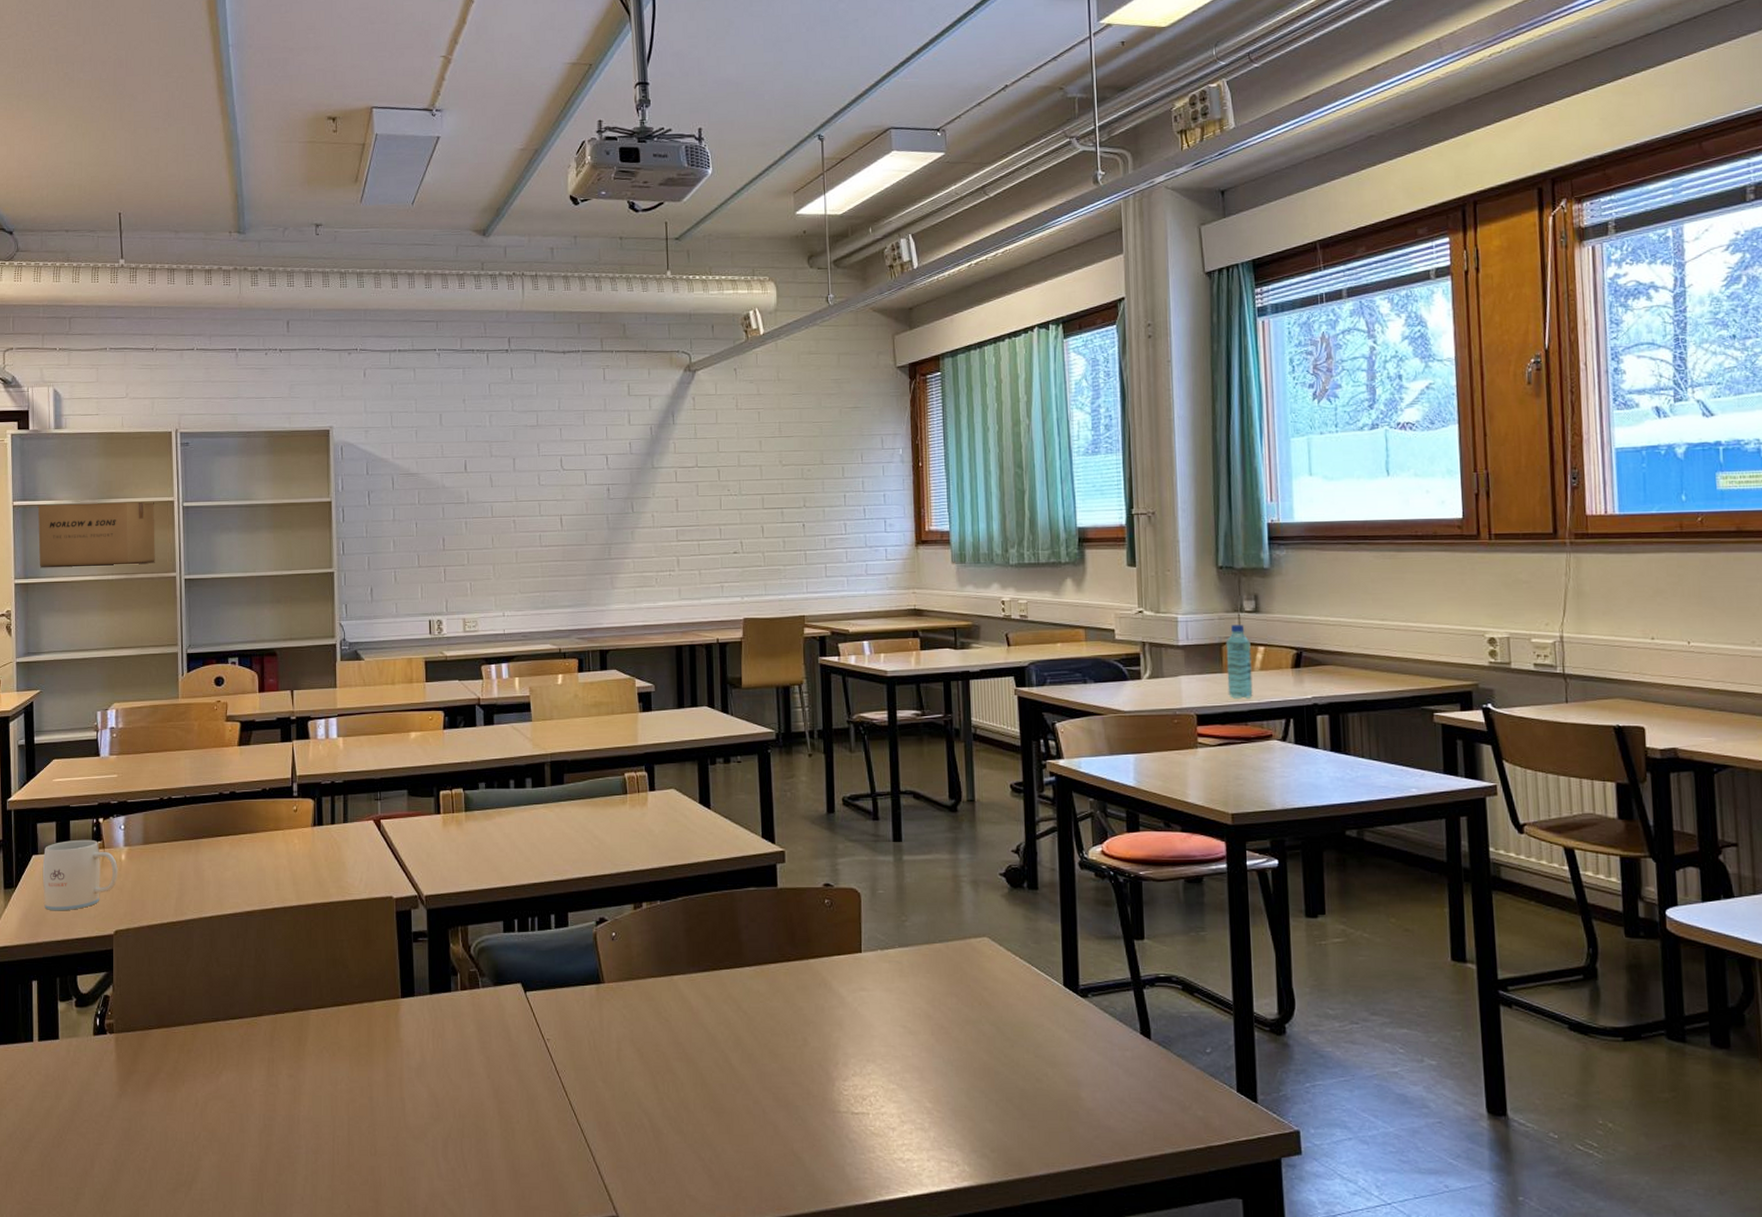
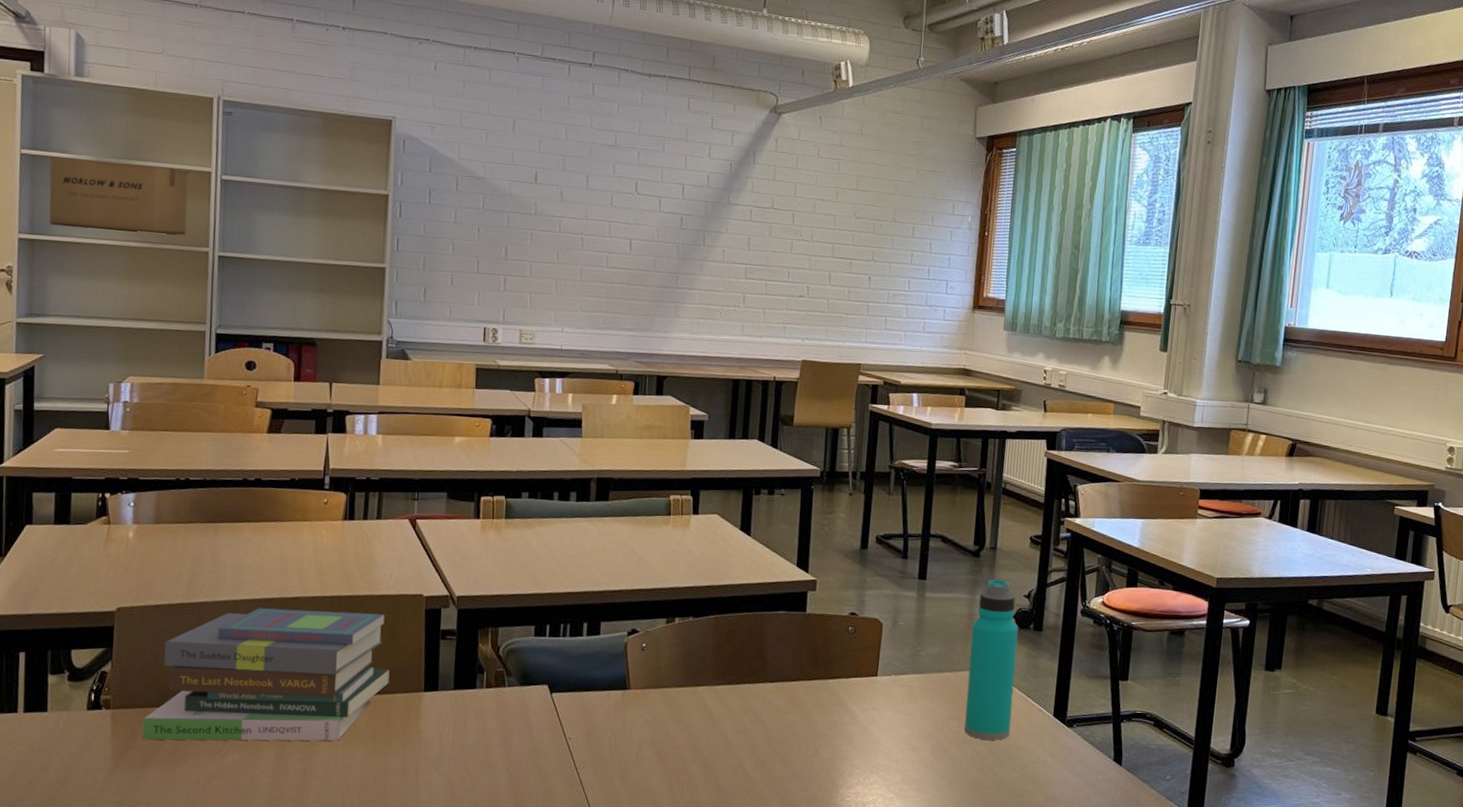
mug: present [42,839,118,911] -> none [36,513,124,584]
books: none [143,920,367,1063] -> present [141,608,390,741]
water bottle: none [958,834,1016,1017] -> present [964,578,1018,740]
water bottle: present [1225,625,1253,700] -> none [1229,413,1255,481]

